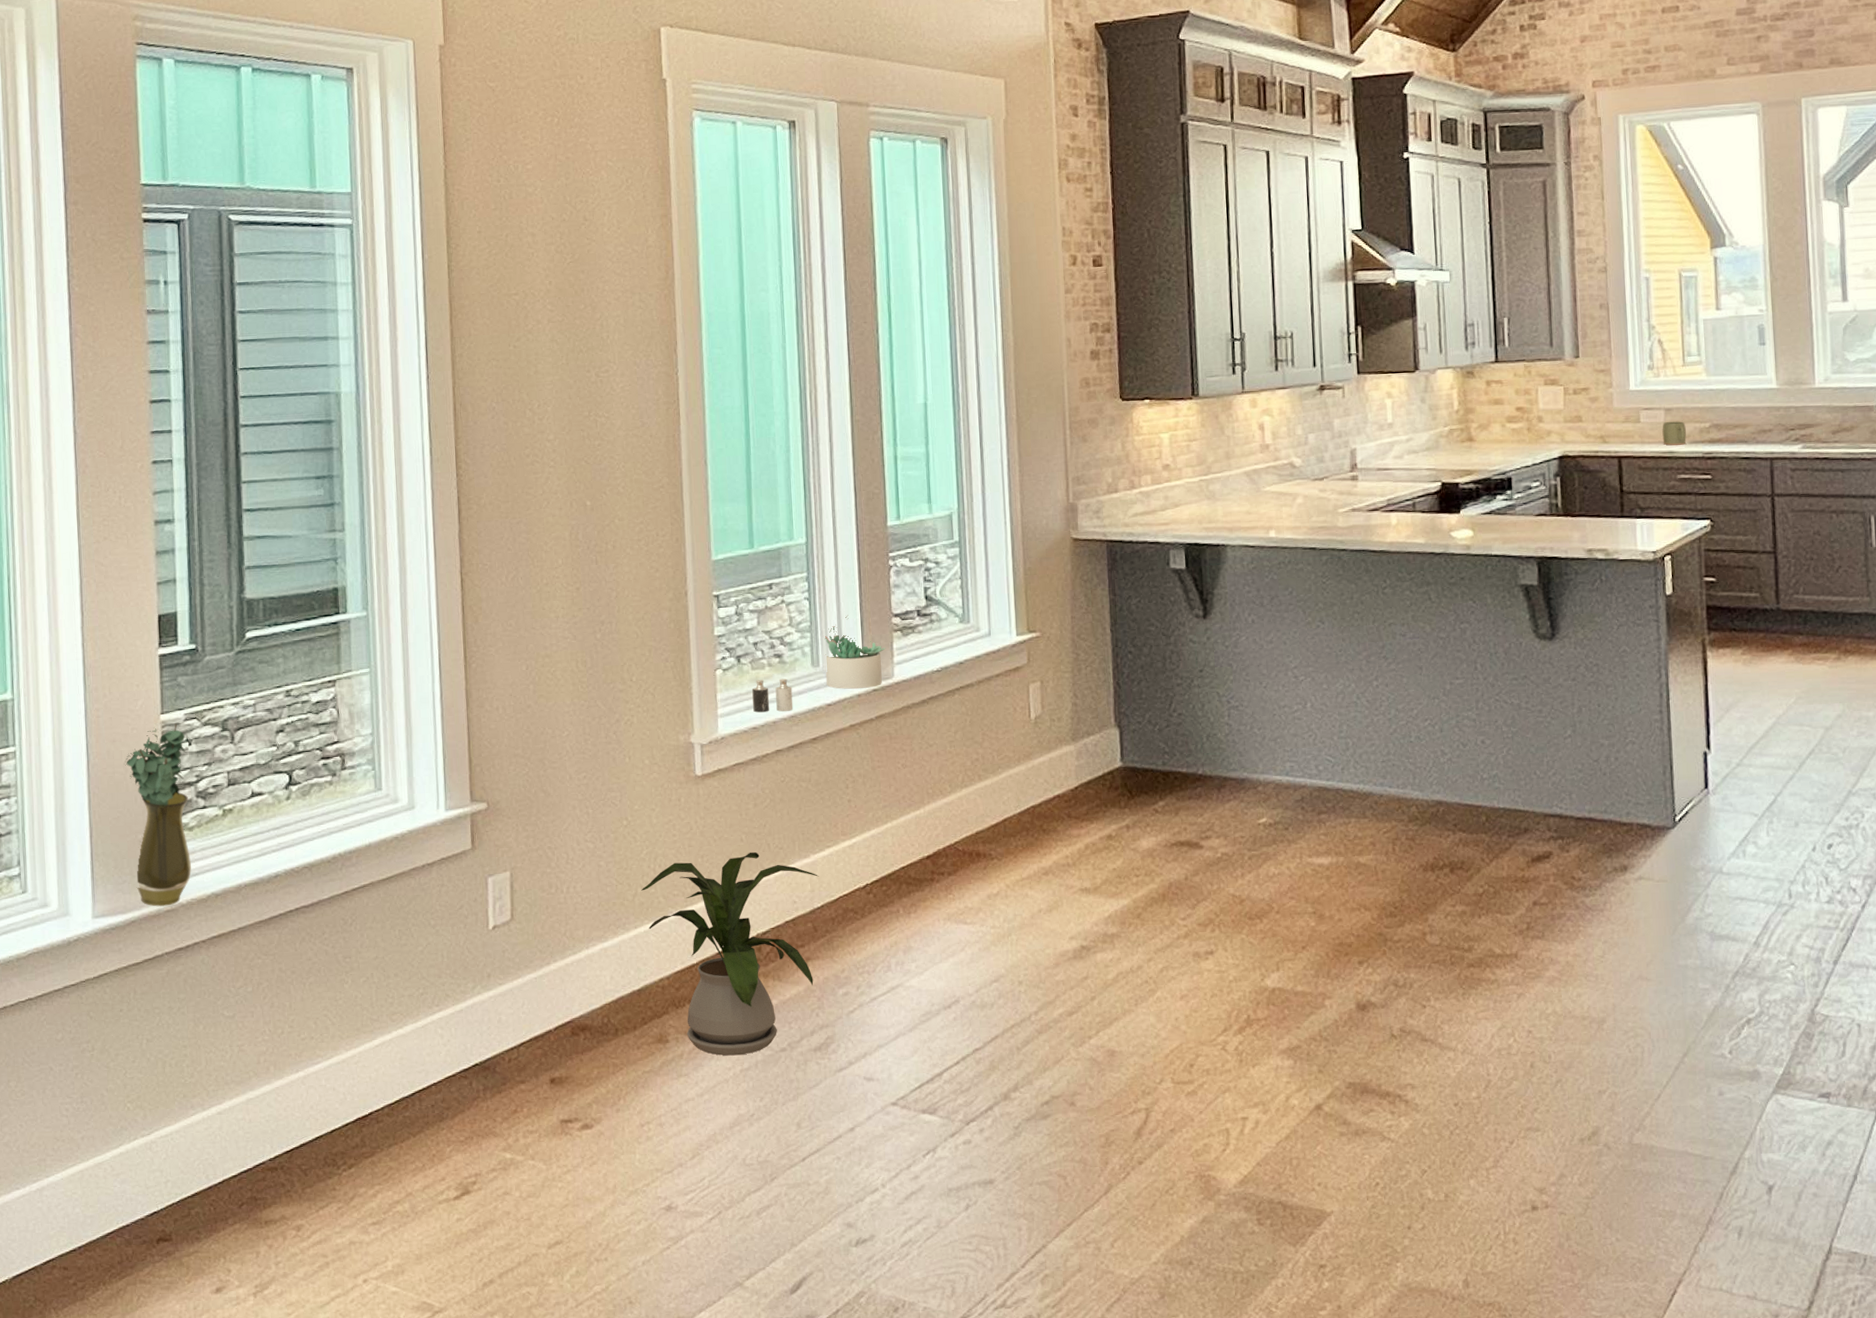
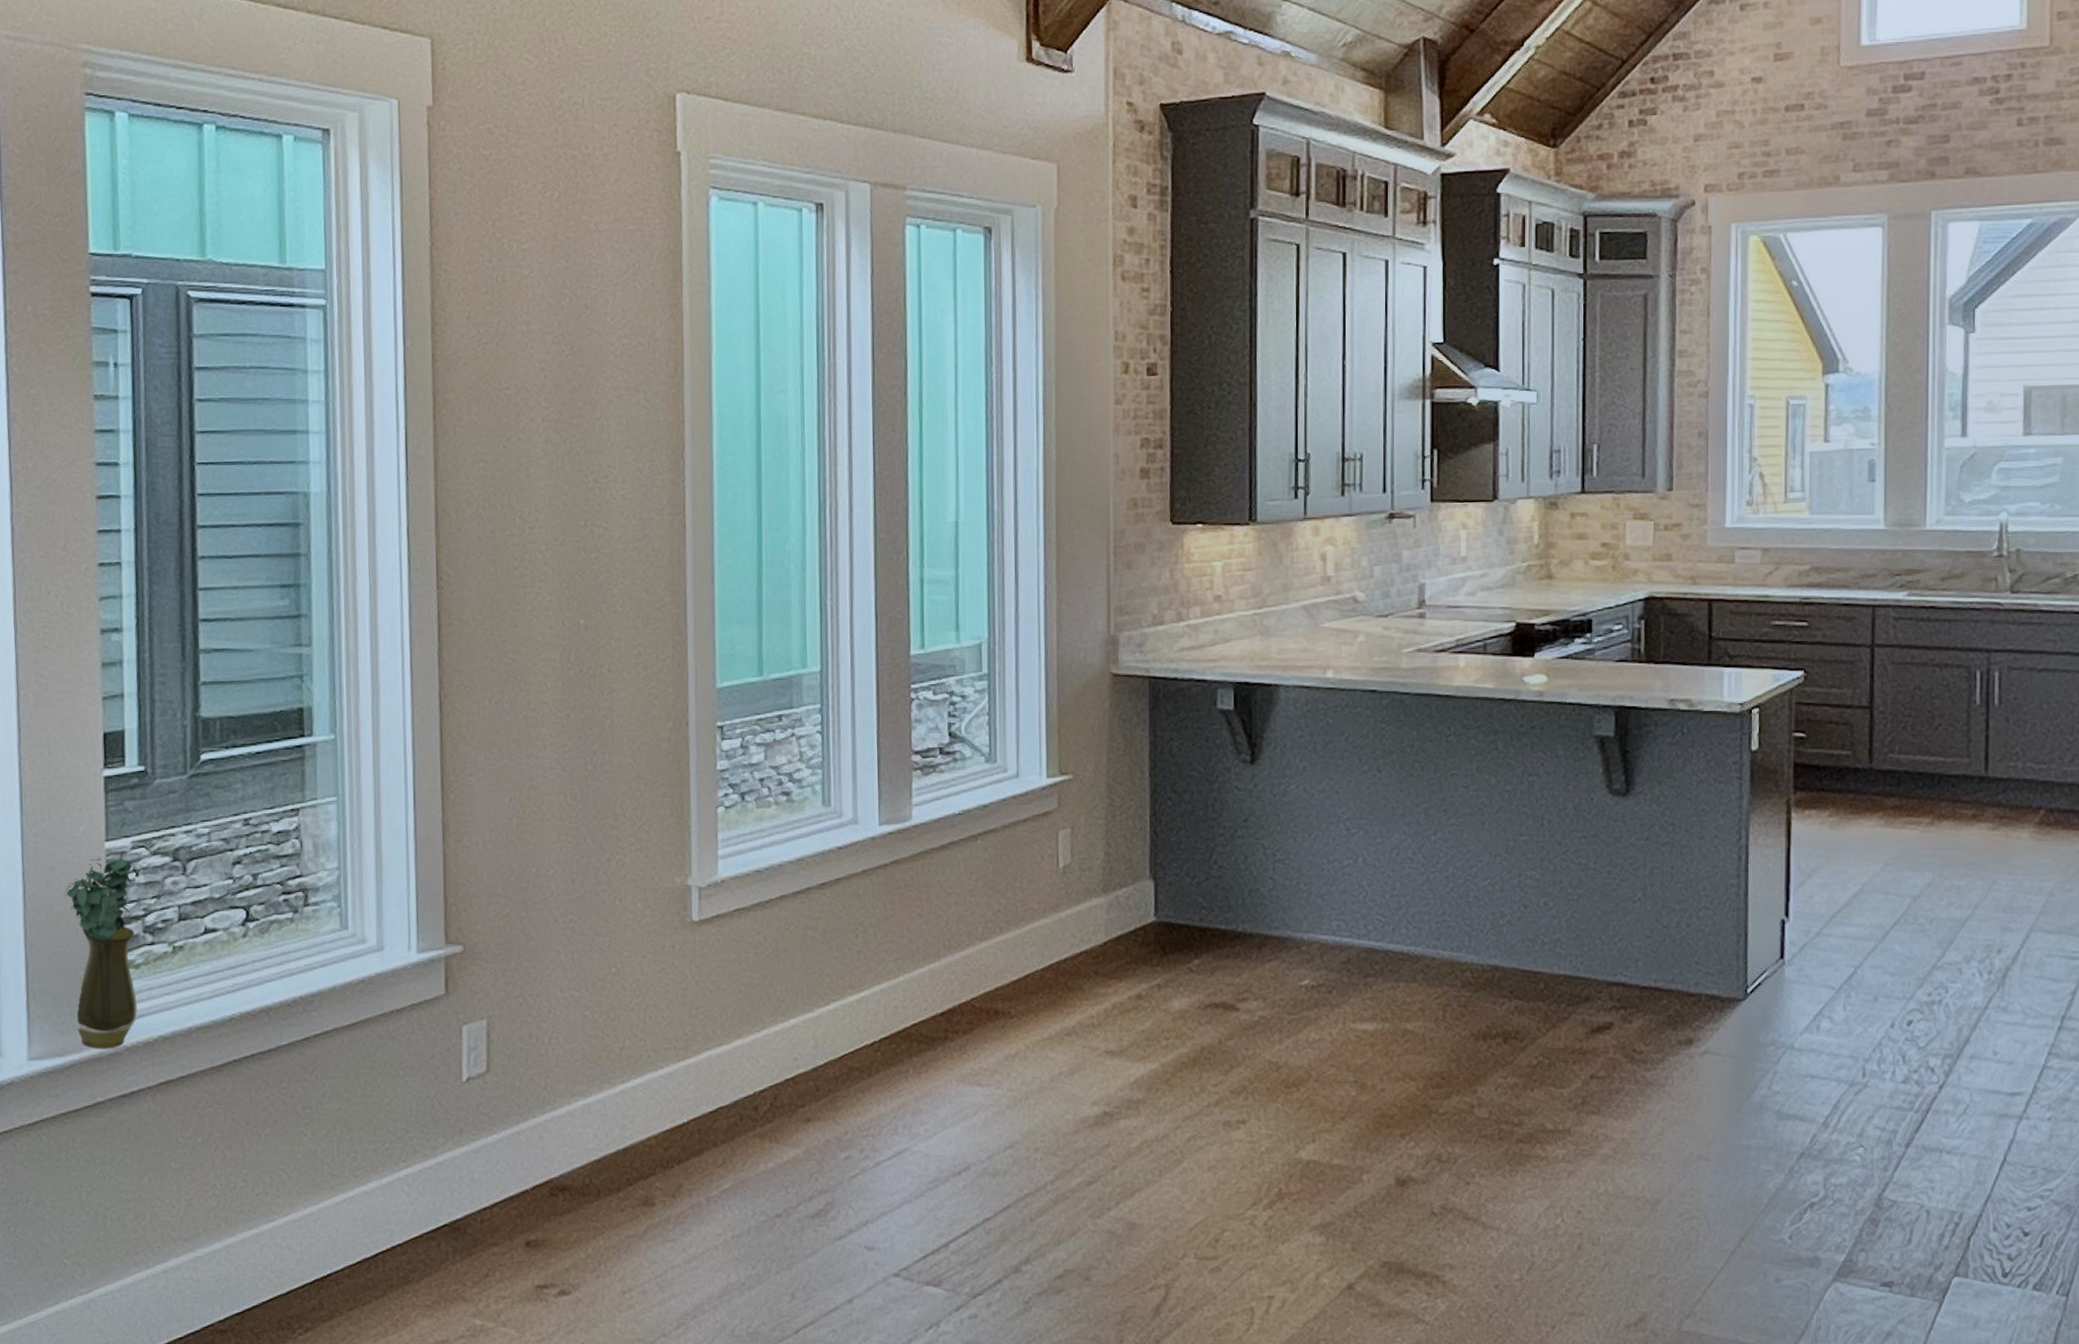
house plant: present [641,851,819,1056] -> none [629,1004,823,1221]
candle: present [752,678,793,713] -> none [756,818,801,855]
succulent plant: present [824,615,886,690] -> none [836,751,905,832]
mug: present [1662,421,1686,446] -> none [1758,563,1783,589]

